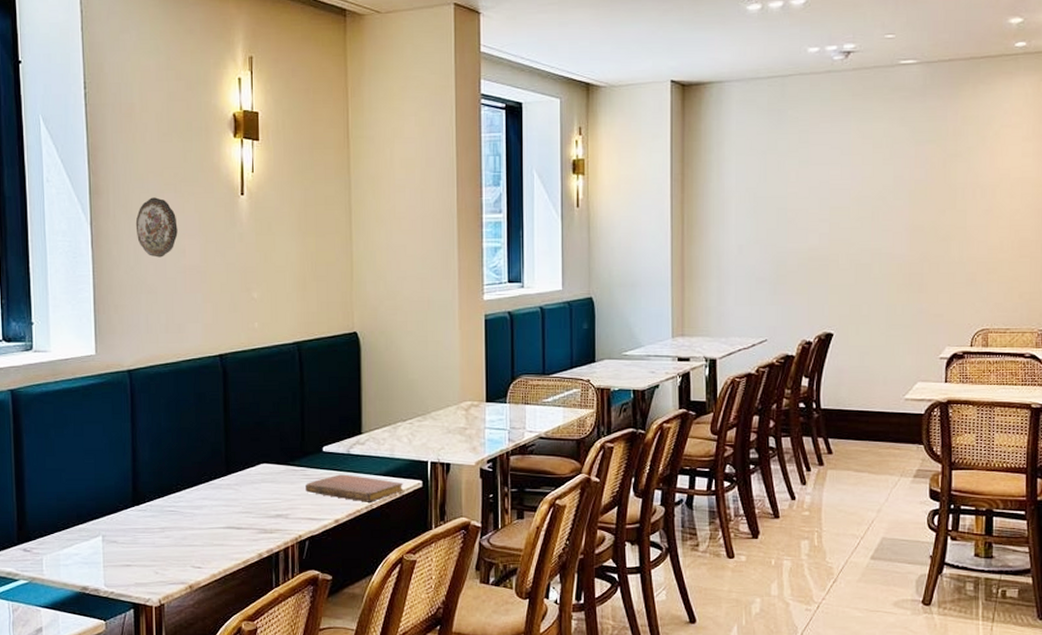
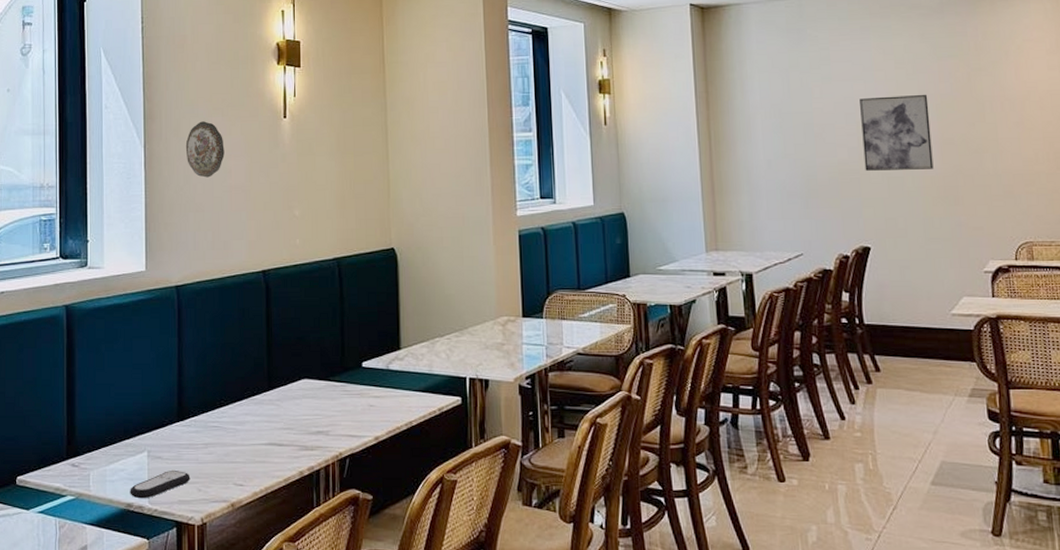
remote control: none [85,554,147,582] -> present [130,471,191,499]
notebook: present [306,474,404,502] -> none [346,390,443,419]
wall art: none [834,179,902,257] -> present [860,94,934,171]

